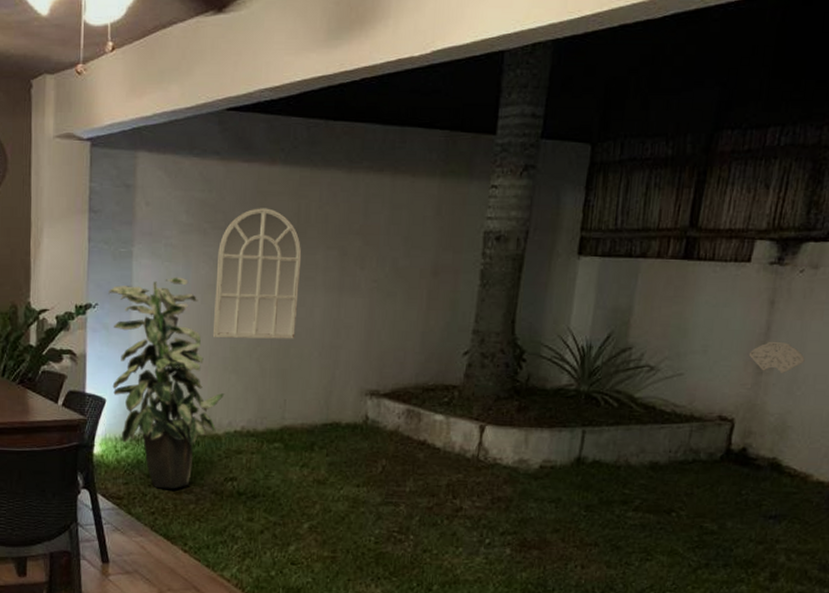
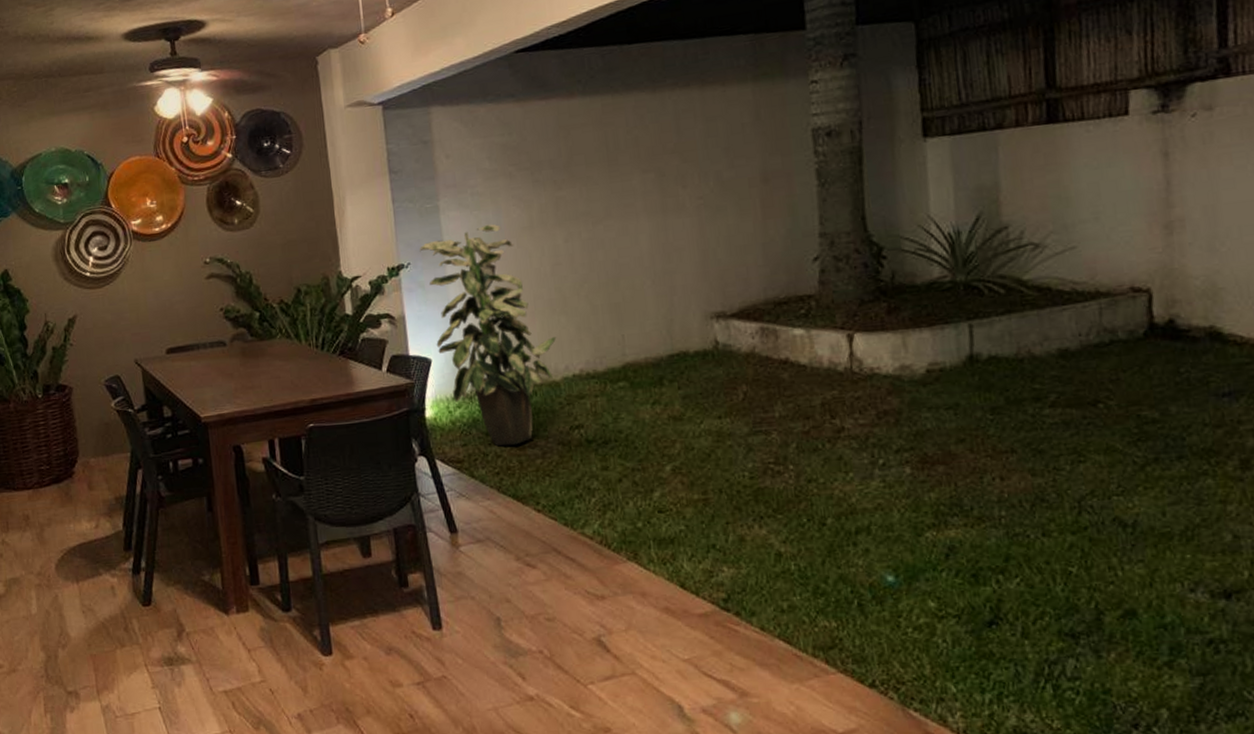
mirror: present [212,208,302,339] -> none [527,141,623,281]
wall ornament: present [748,341,805,374] -> none [1150,195,1222,231]

